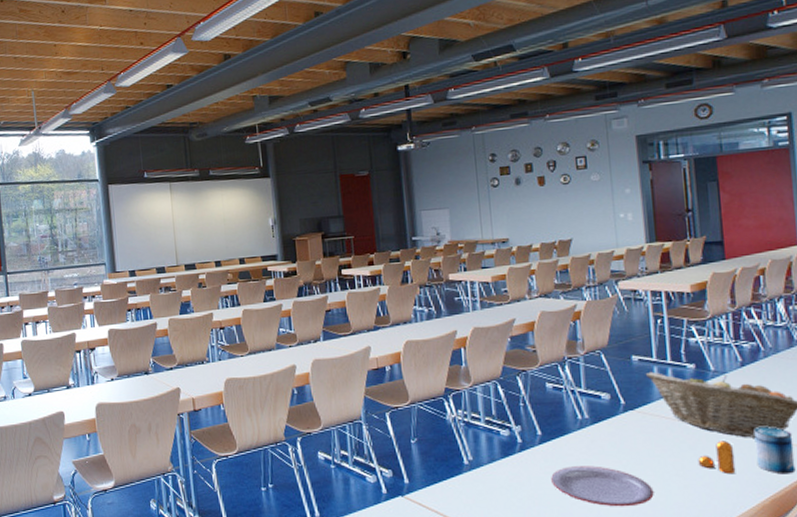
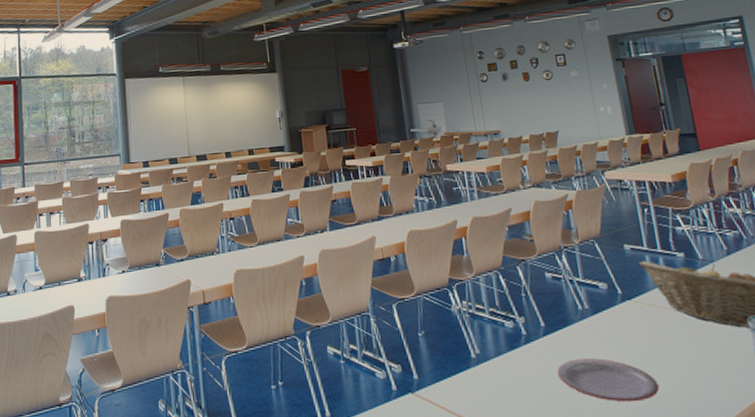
pepper shaker: present [698,440,736,474] -> none [697,331,735,366]

